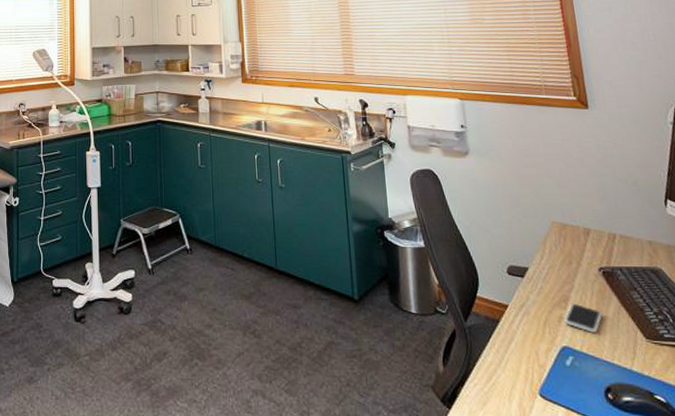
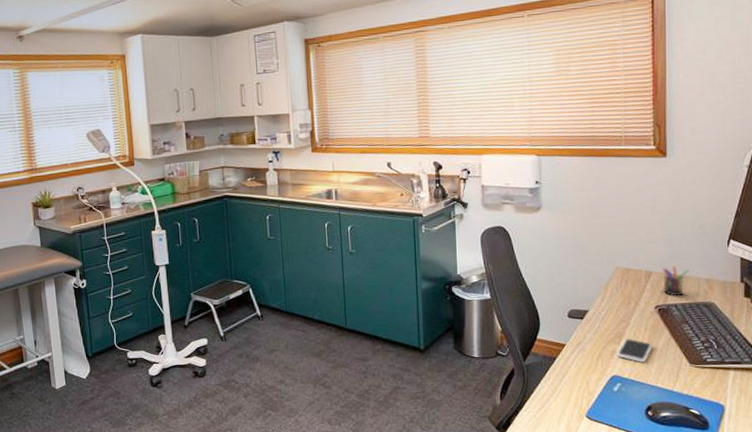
pen holder: none [601,222,629,259] -> present [663,264,689,296]

